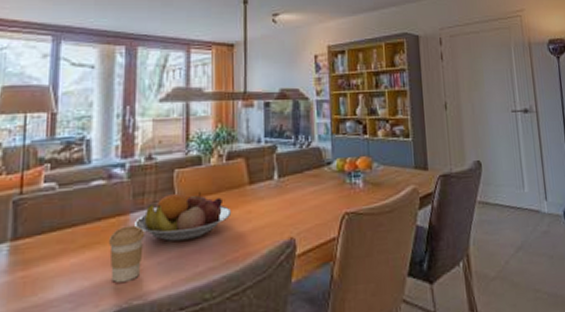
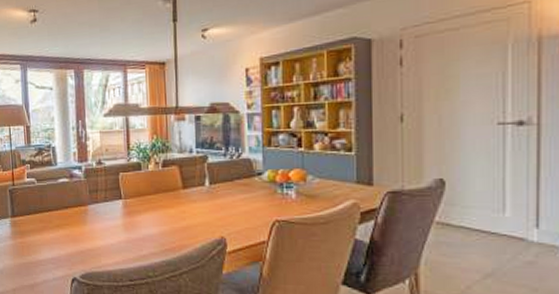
coffee cup: present [108,225,145,282] -> none [74,214,101,255]
fruit bowl: present [135,192,232,242] -> none [92,193,169,230]

